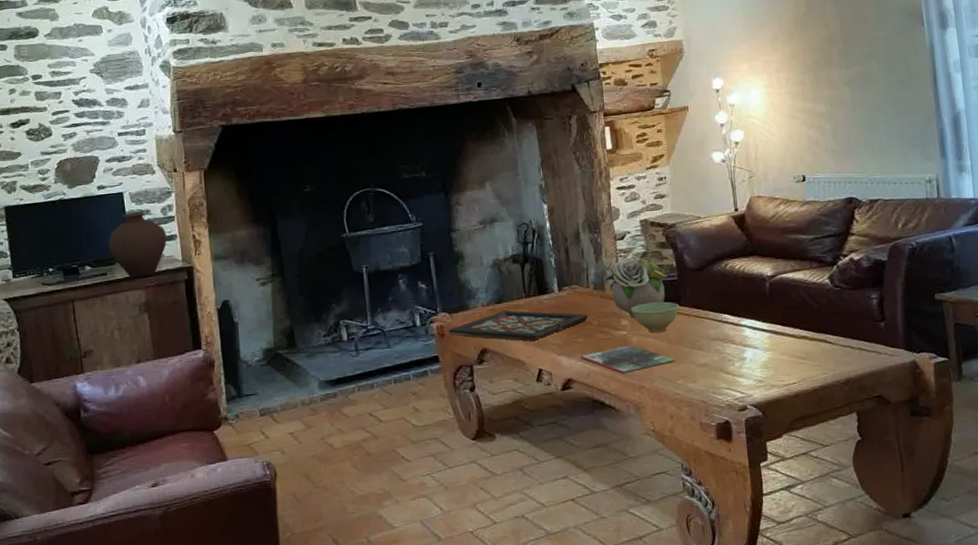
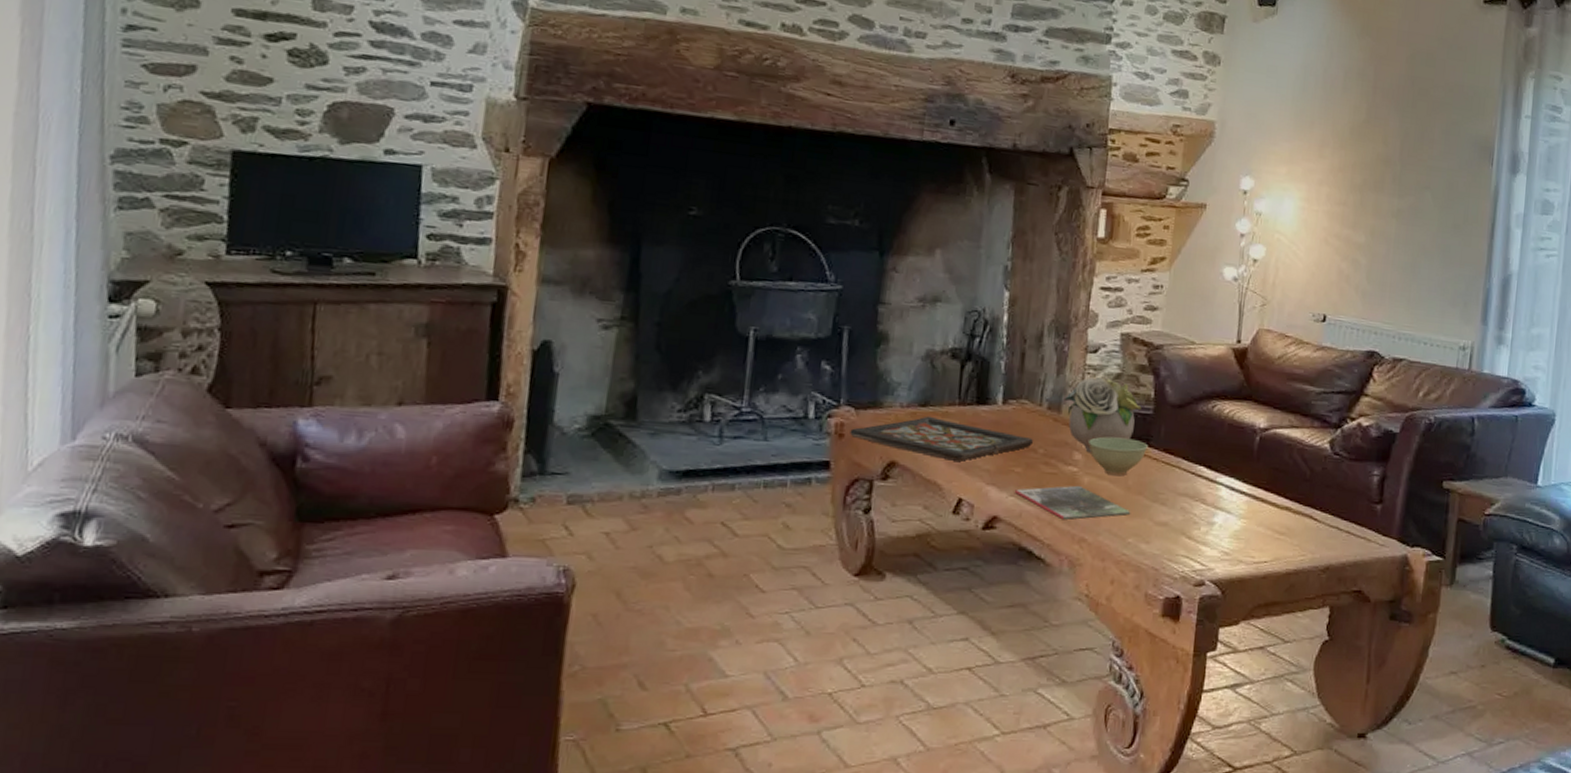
vase: present [109,211,167,278] -> none [386,195,477,288]

